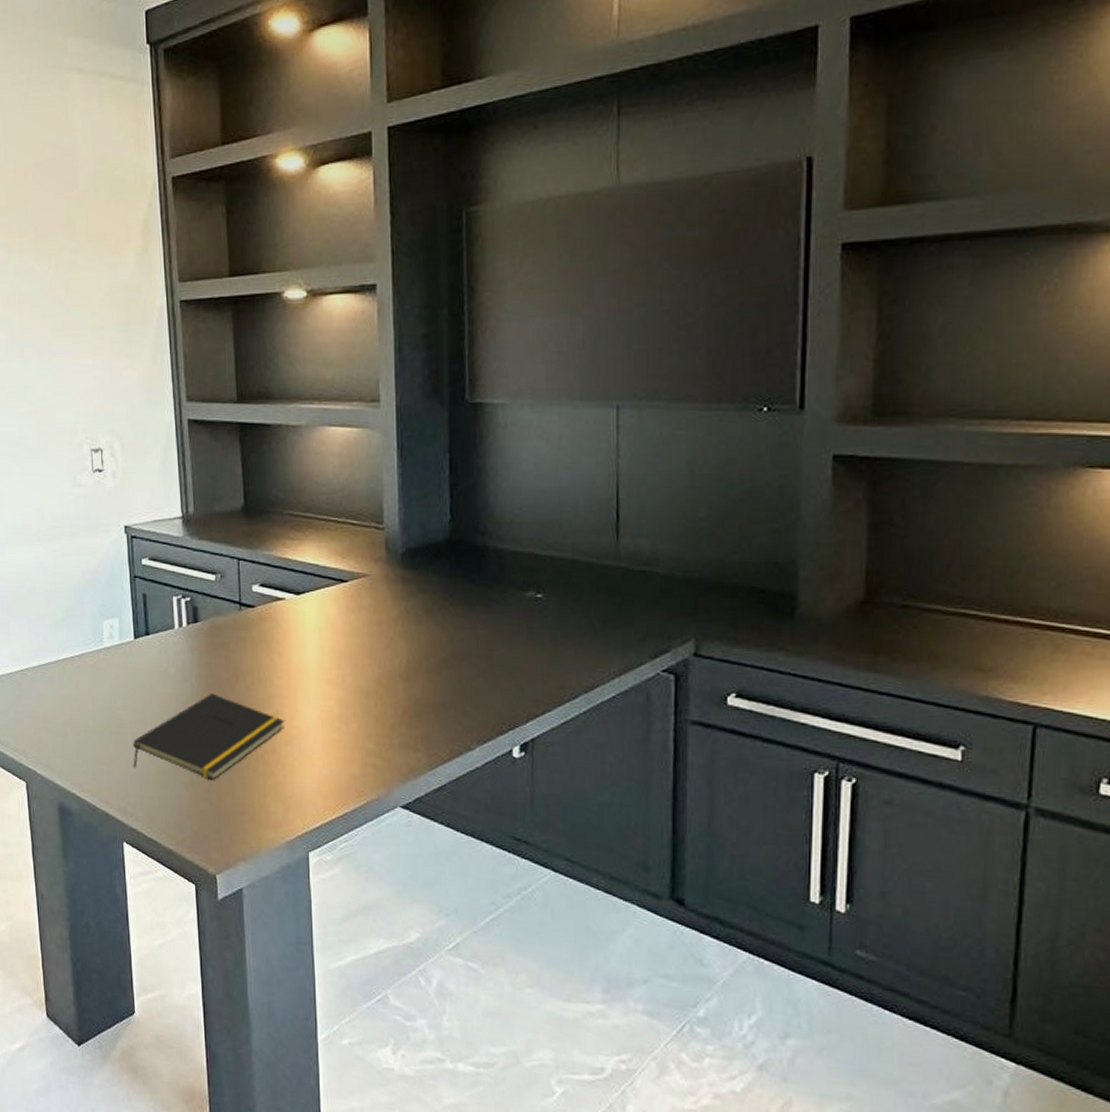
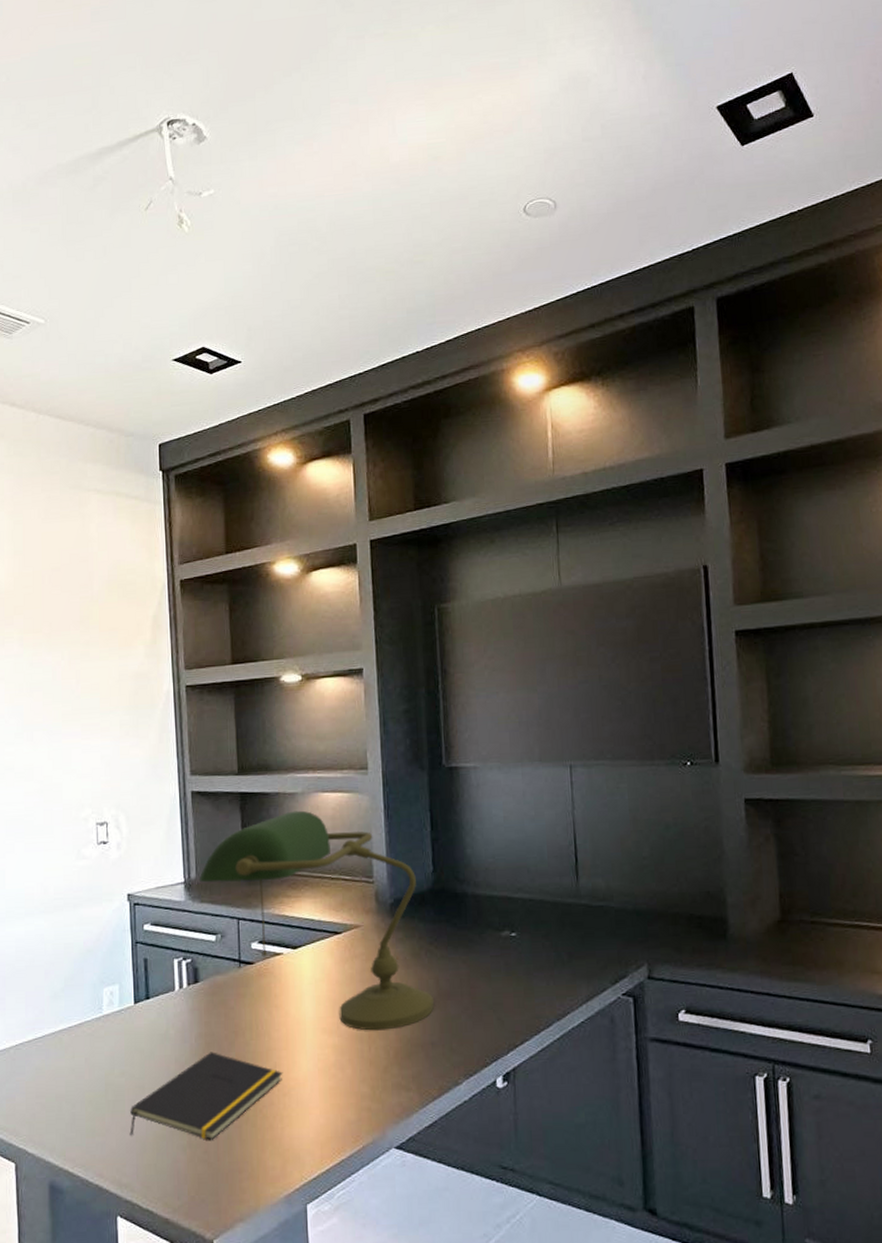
desk lamp: none [196,445,446,687] -> present [198,810,434,1031]

